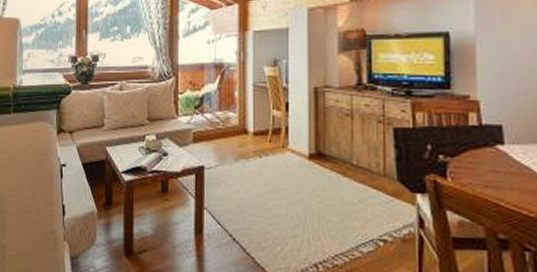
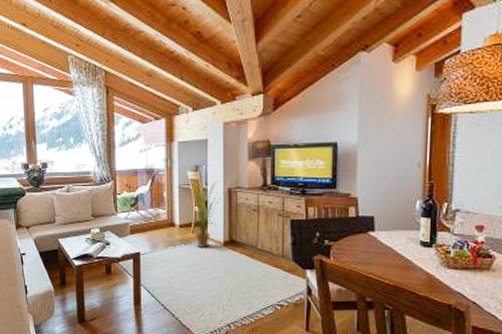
house plant: none [269,77,307,161] -> present [192,180,222,247]

